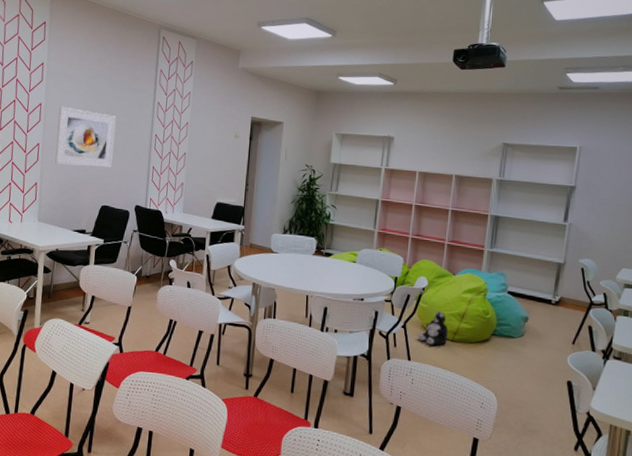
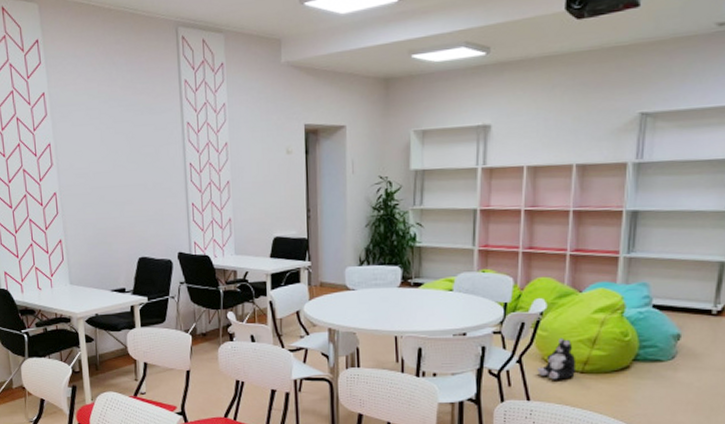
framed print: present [55,106,116,168] -> none [72,143,144,215]

